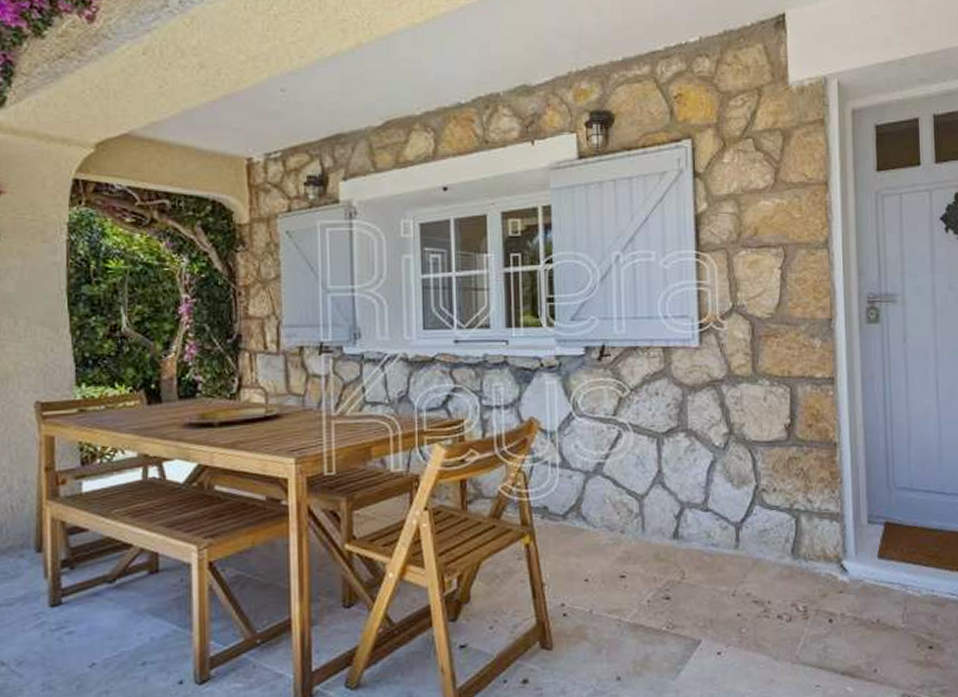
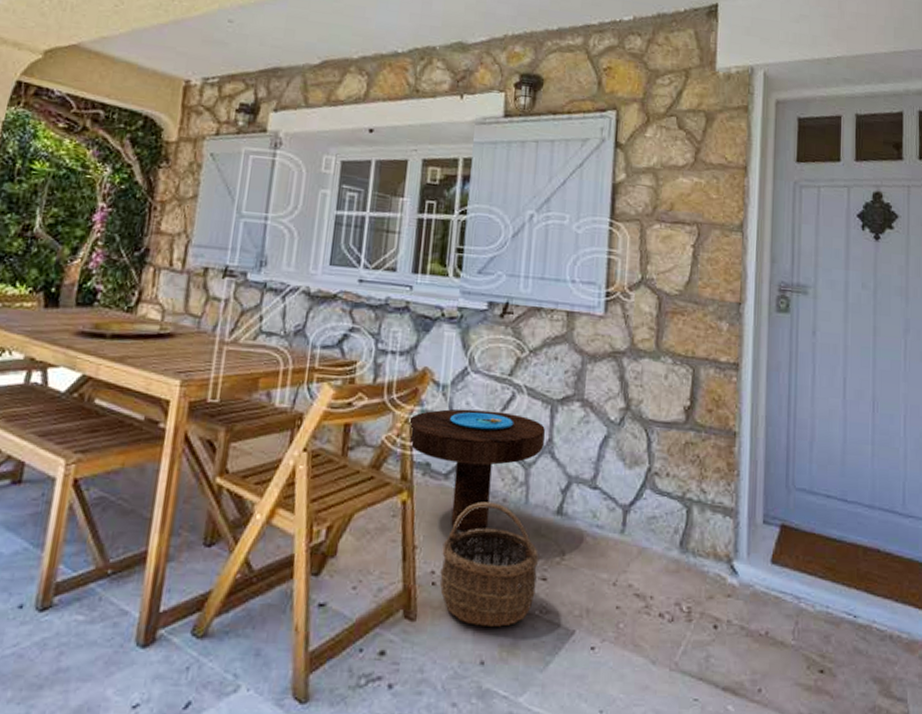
side table: none [521,450,655,565] -> present [408,409,545,532]
wicker basket: none [569,535,661,647] -> present [440,501,540,627]

